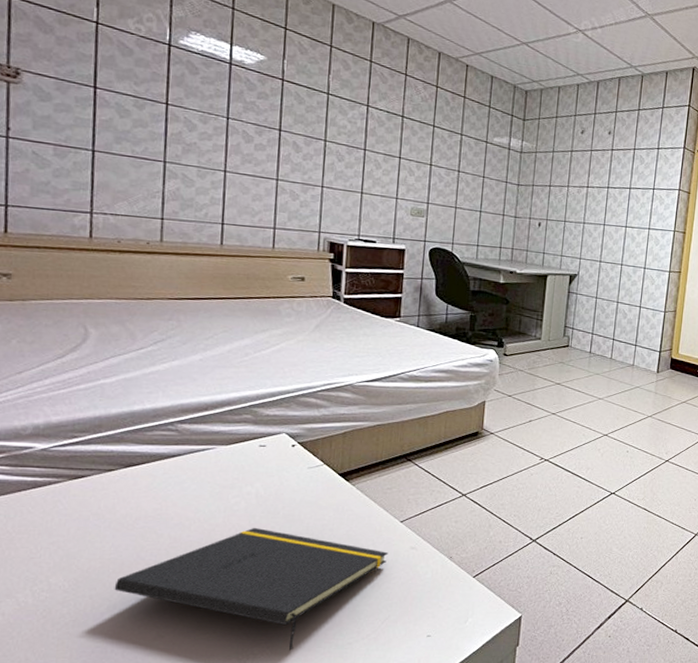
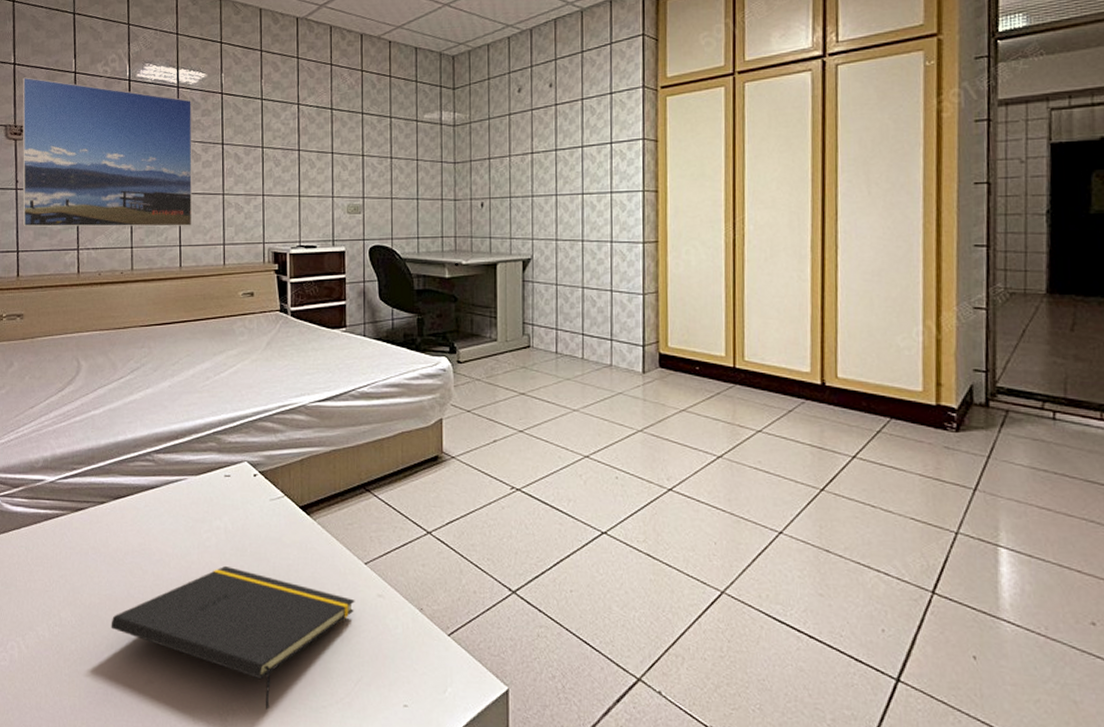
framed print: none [15,13,247,206] -> present [22,77,193,227]

